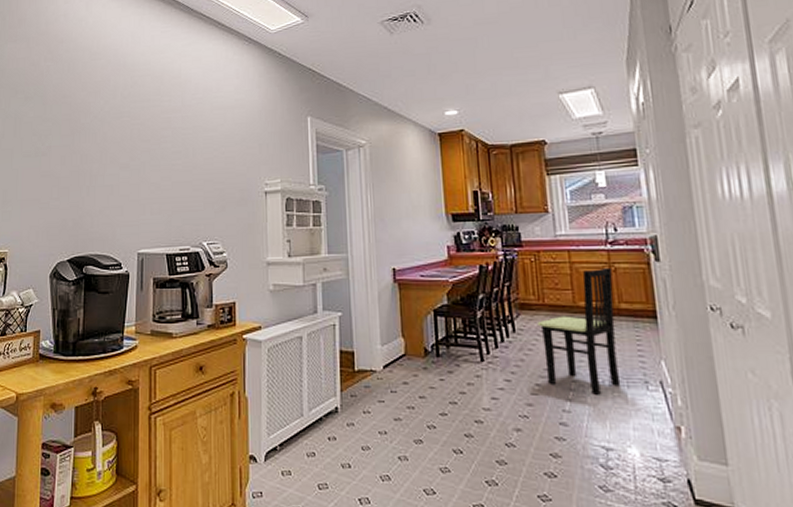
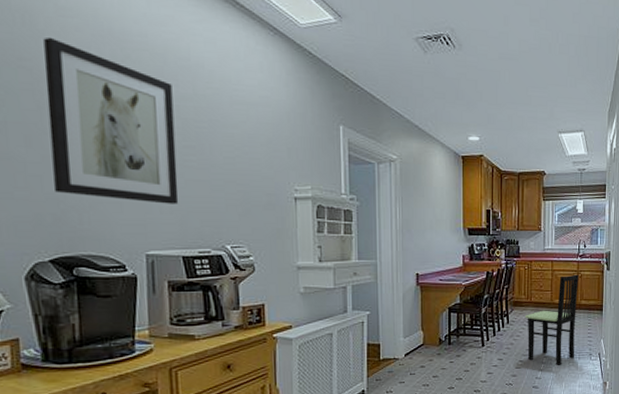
wall art: none [77,77,166,206] -> present [43,36,179,204]

